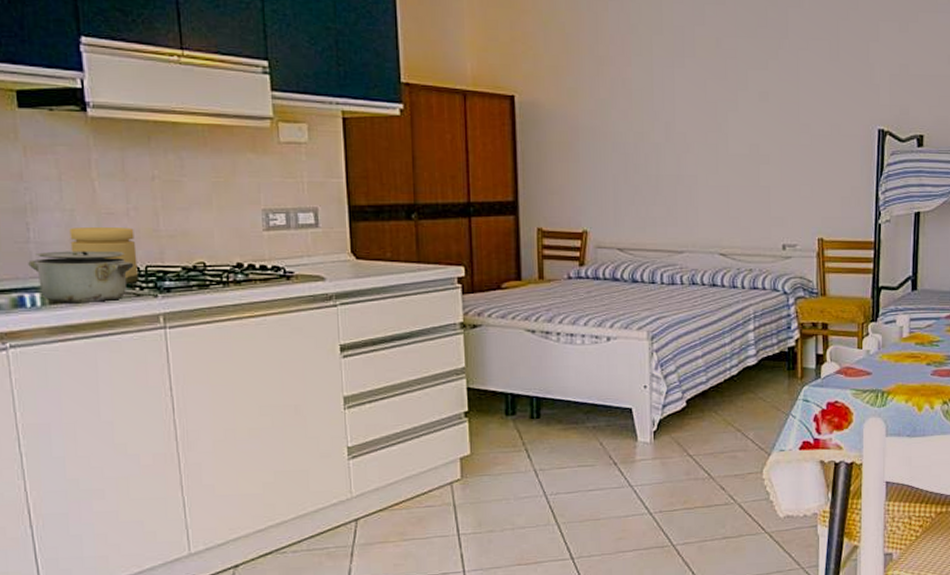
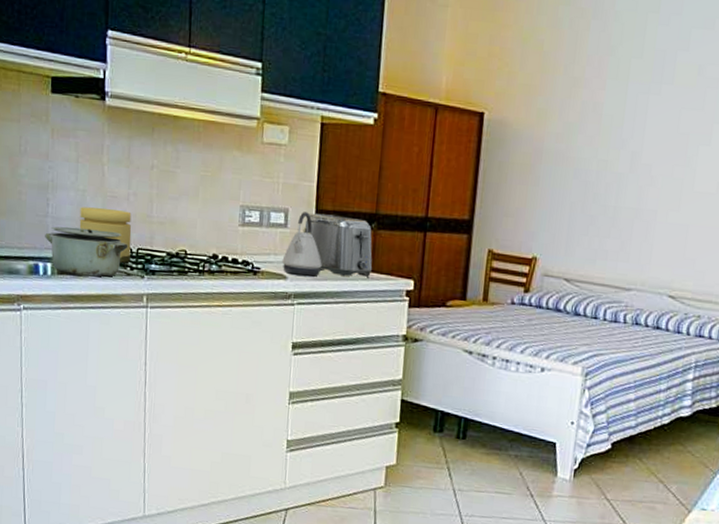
kettle: none [317,209,363,276] -> present [282,212,322,277]
toaster: none [338,209,417,271] -> present [304,213,372,277]

